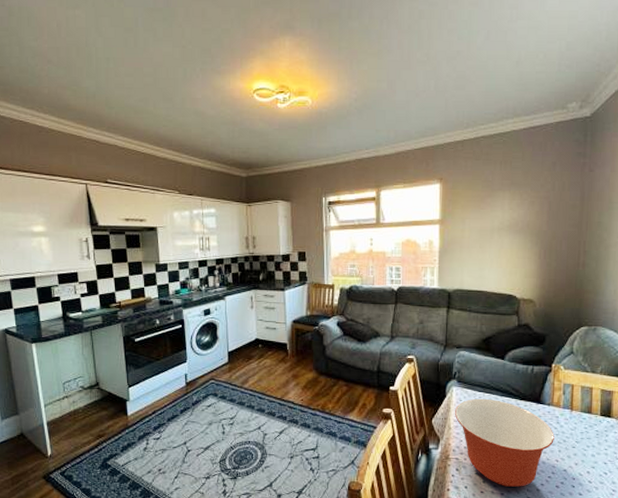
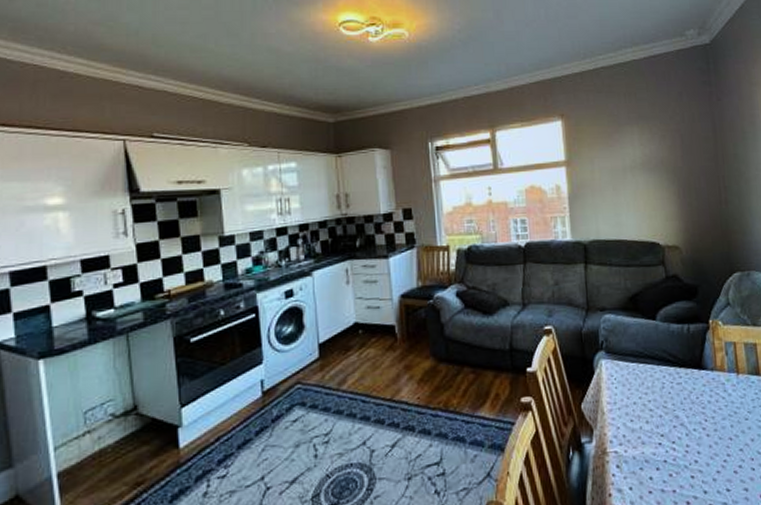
mixing bowl: present [454,398,554,487] -> none [606,370,724,481]

